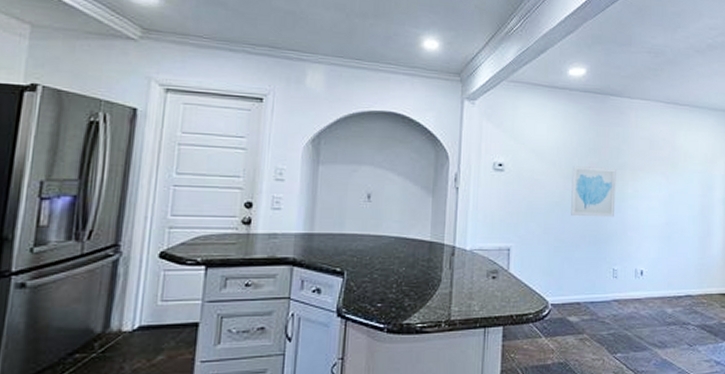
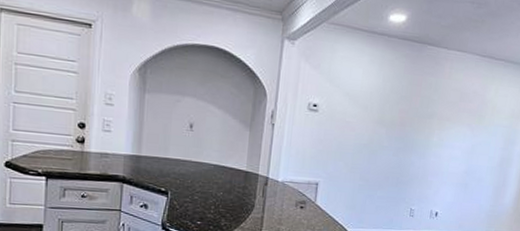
wall art: present [571,166,616,218] -> none [377,112,425,163]

